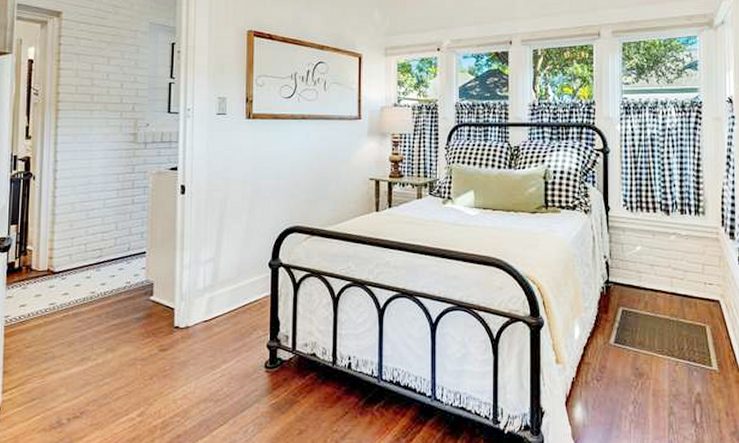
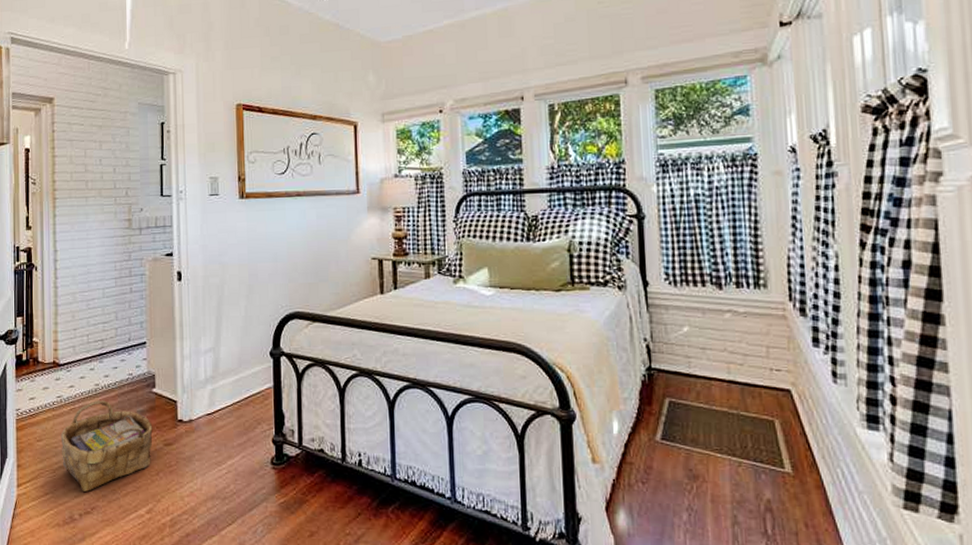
woven basket: none [51,307,148,396] -> present [60,400,153,492]

